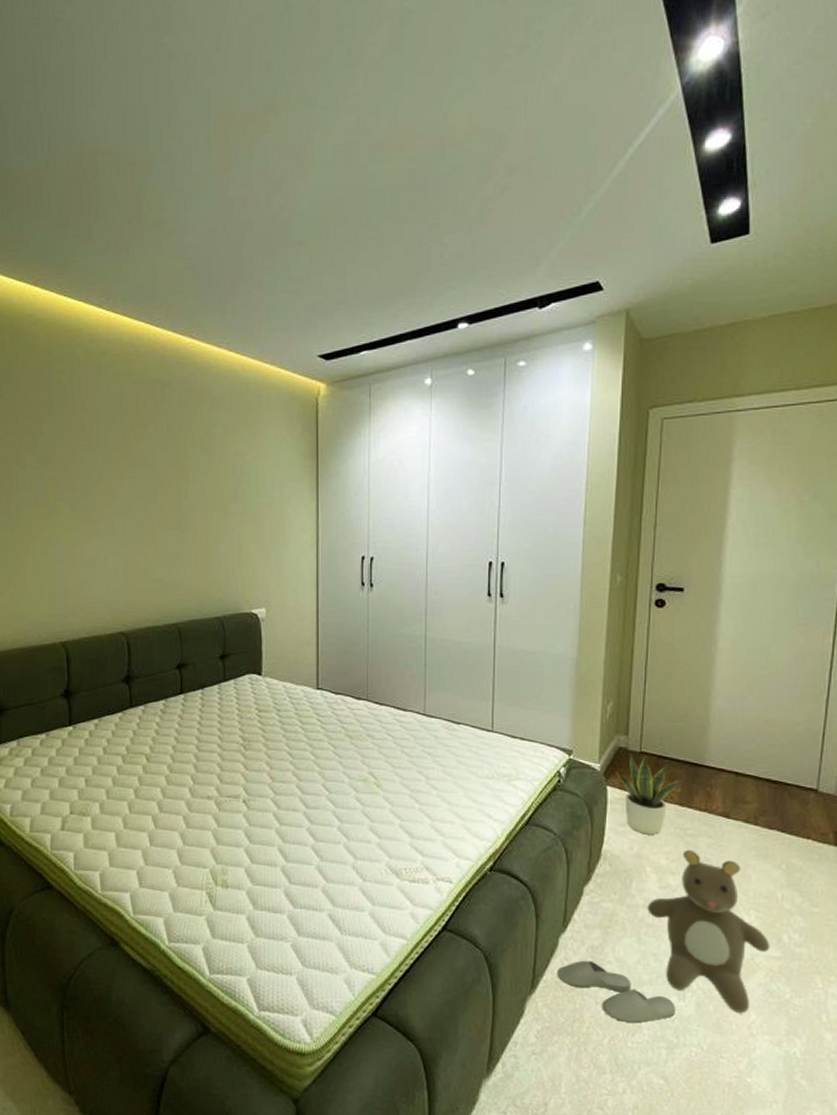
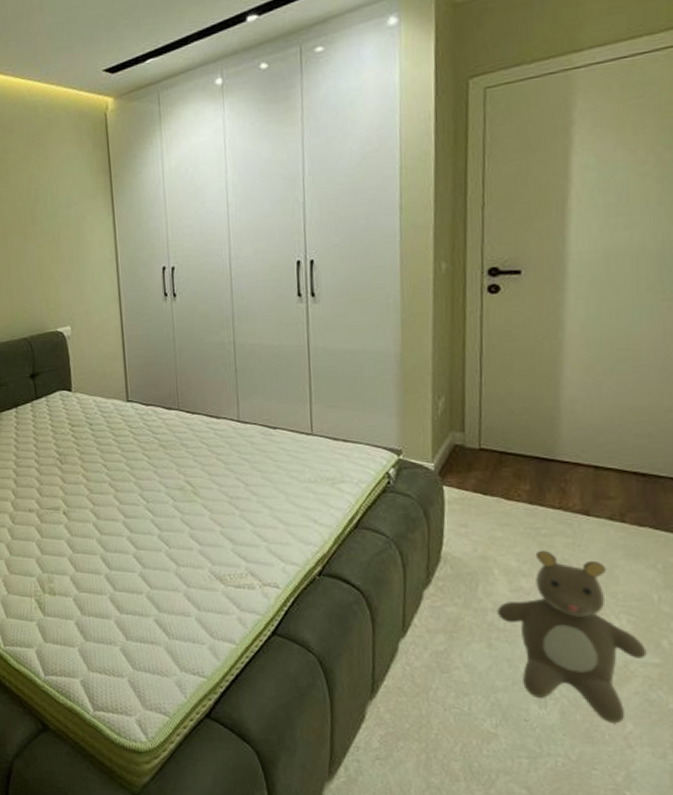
slippers: present [557,960,676,1023] -> none [398,666,536,730]
potted plant: present [615,754,684,835] -> none [451,451,533,535]

